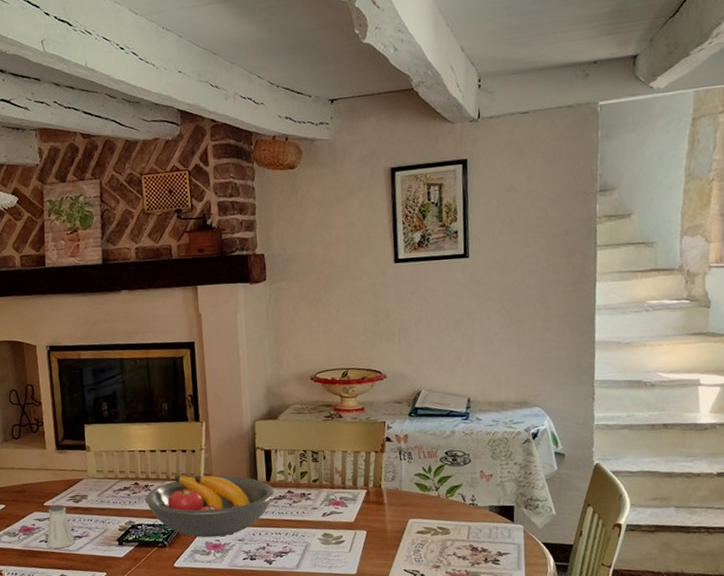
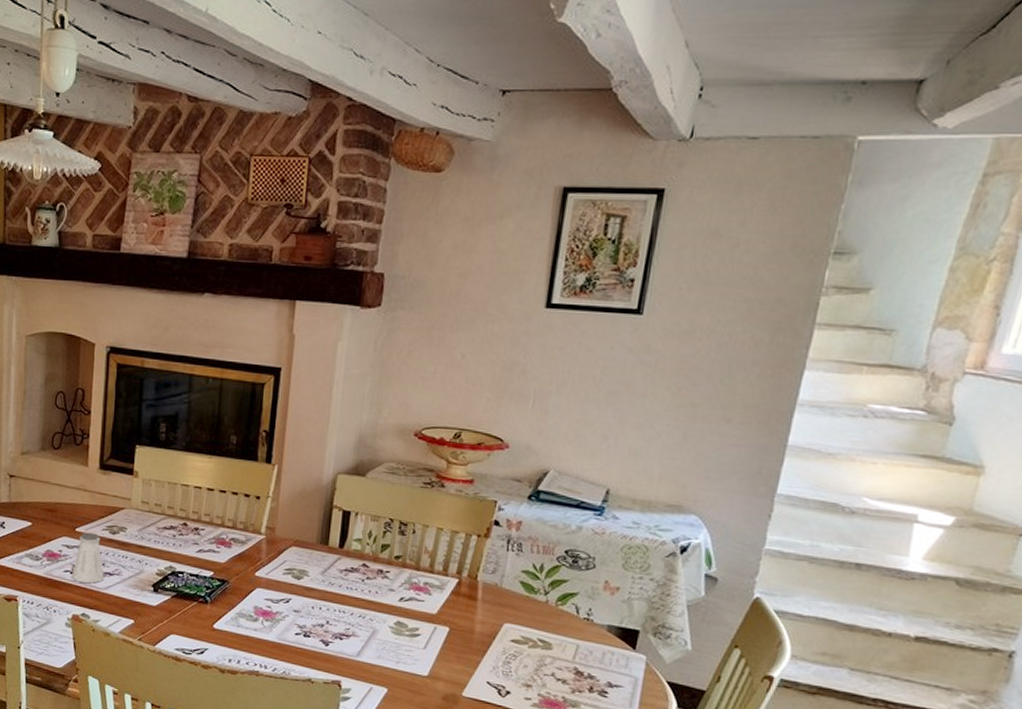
fruit bowl: present [145,475,275,538] -> none [192,523,346,604]

